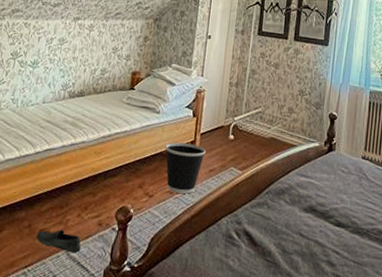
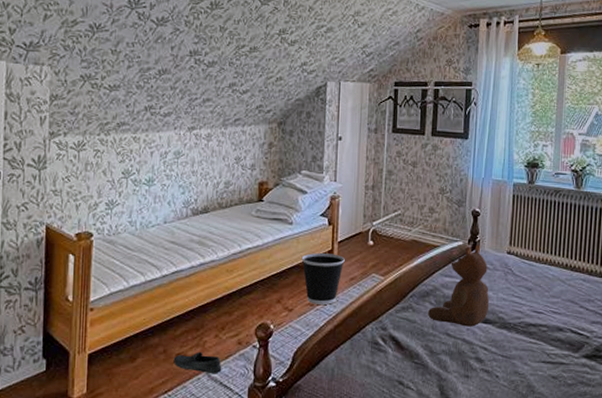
teddy bear: none [282,147,343,229] -> present [428,244,490,327]

